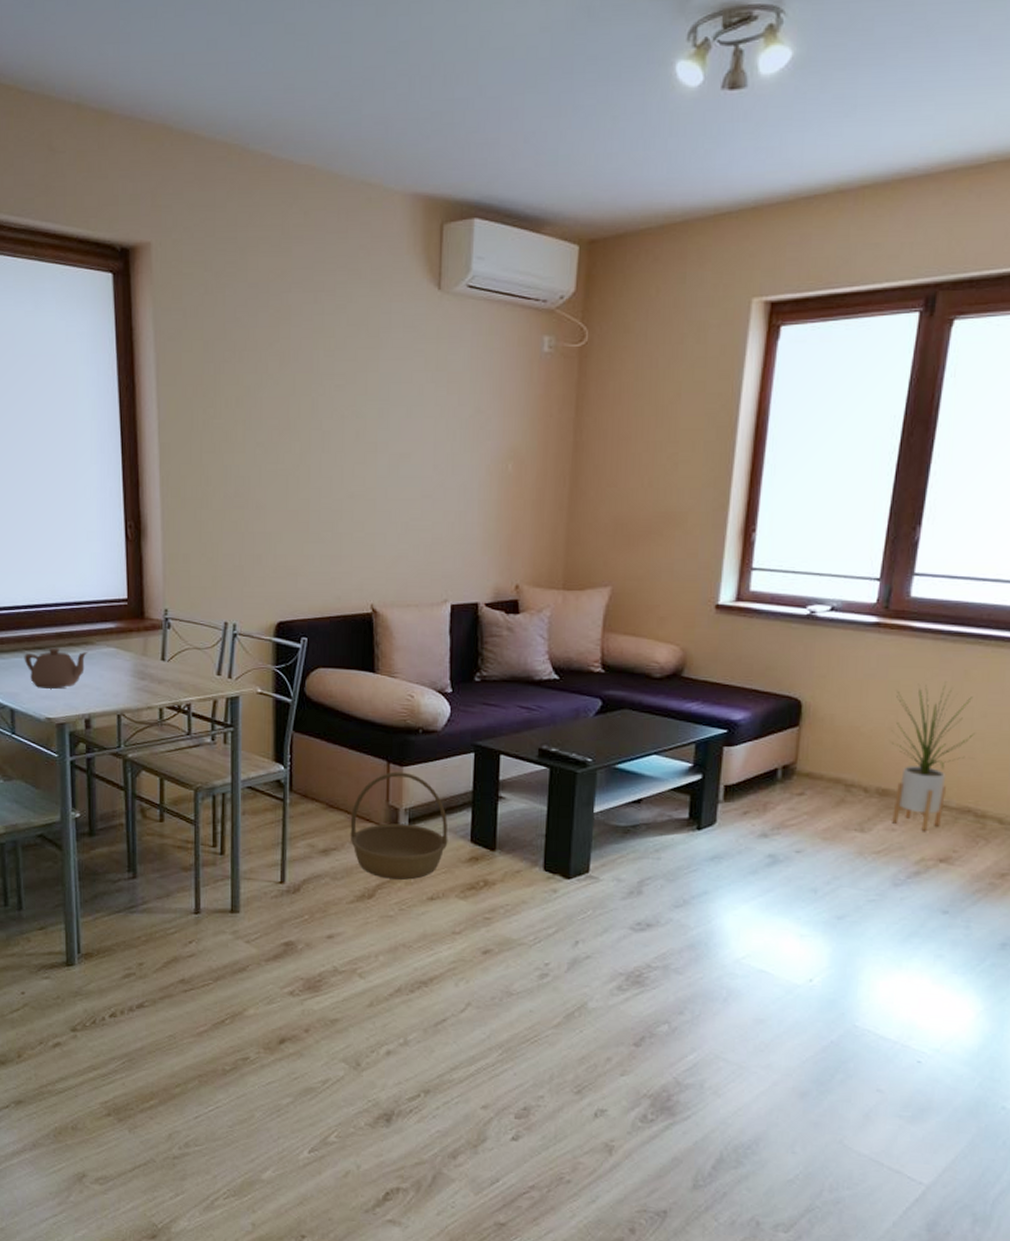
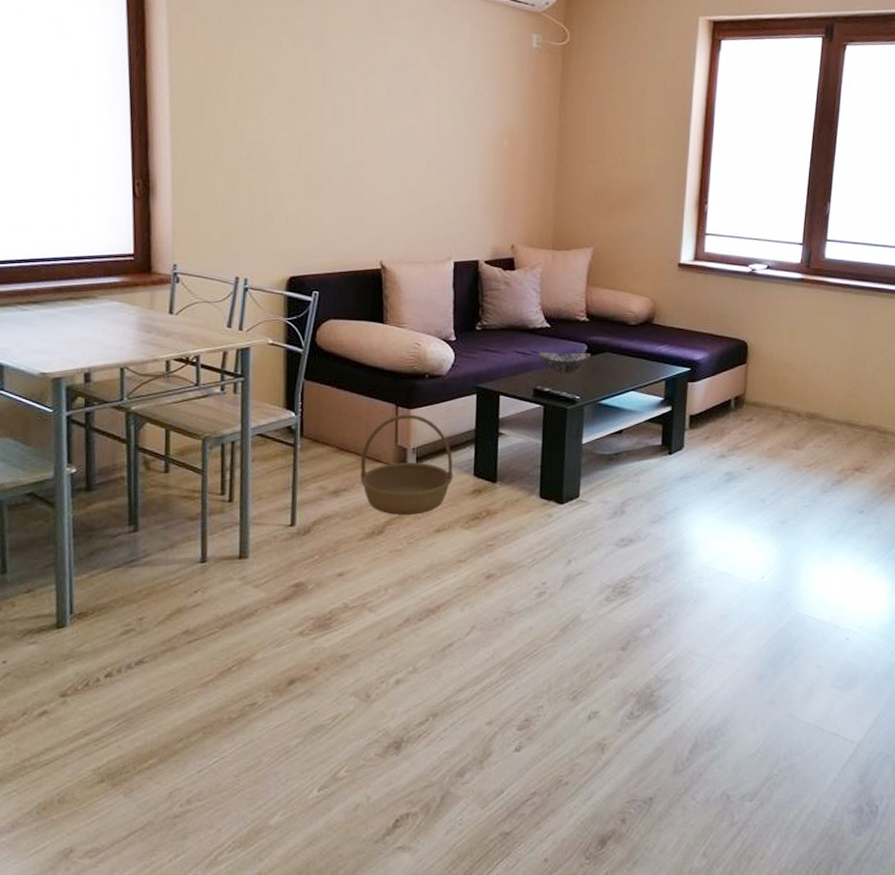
teapot: present [24,647,89,689] -> none [16,302,90,343]
decorative bowl: none [544,707,606,732] -> present [538,352,591,373]
house plant: present [891,681,975,832] -> none [815,325,875,447]

